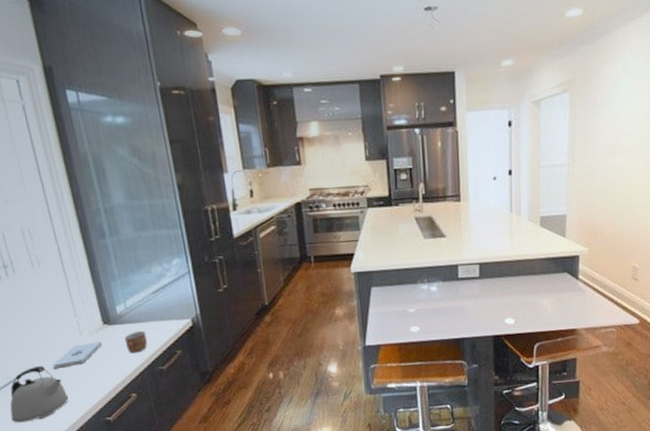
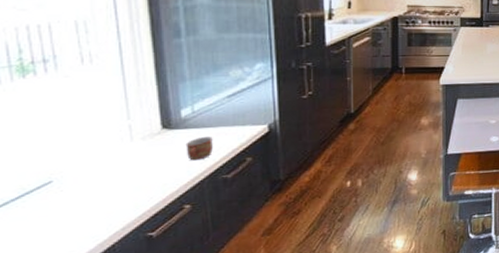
kettle: present [10,366,68,423] -> none [18,175,101,243]
notepad: present [53,341,103,369] -> none [88,147,157,178]

